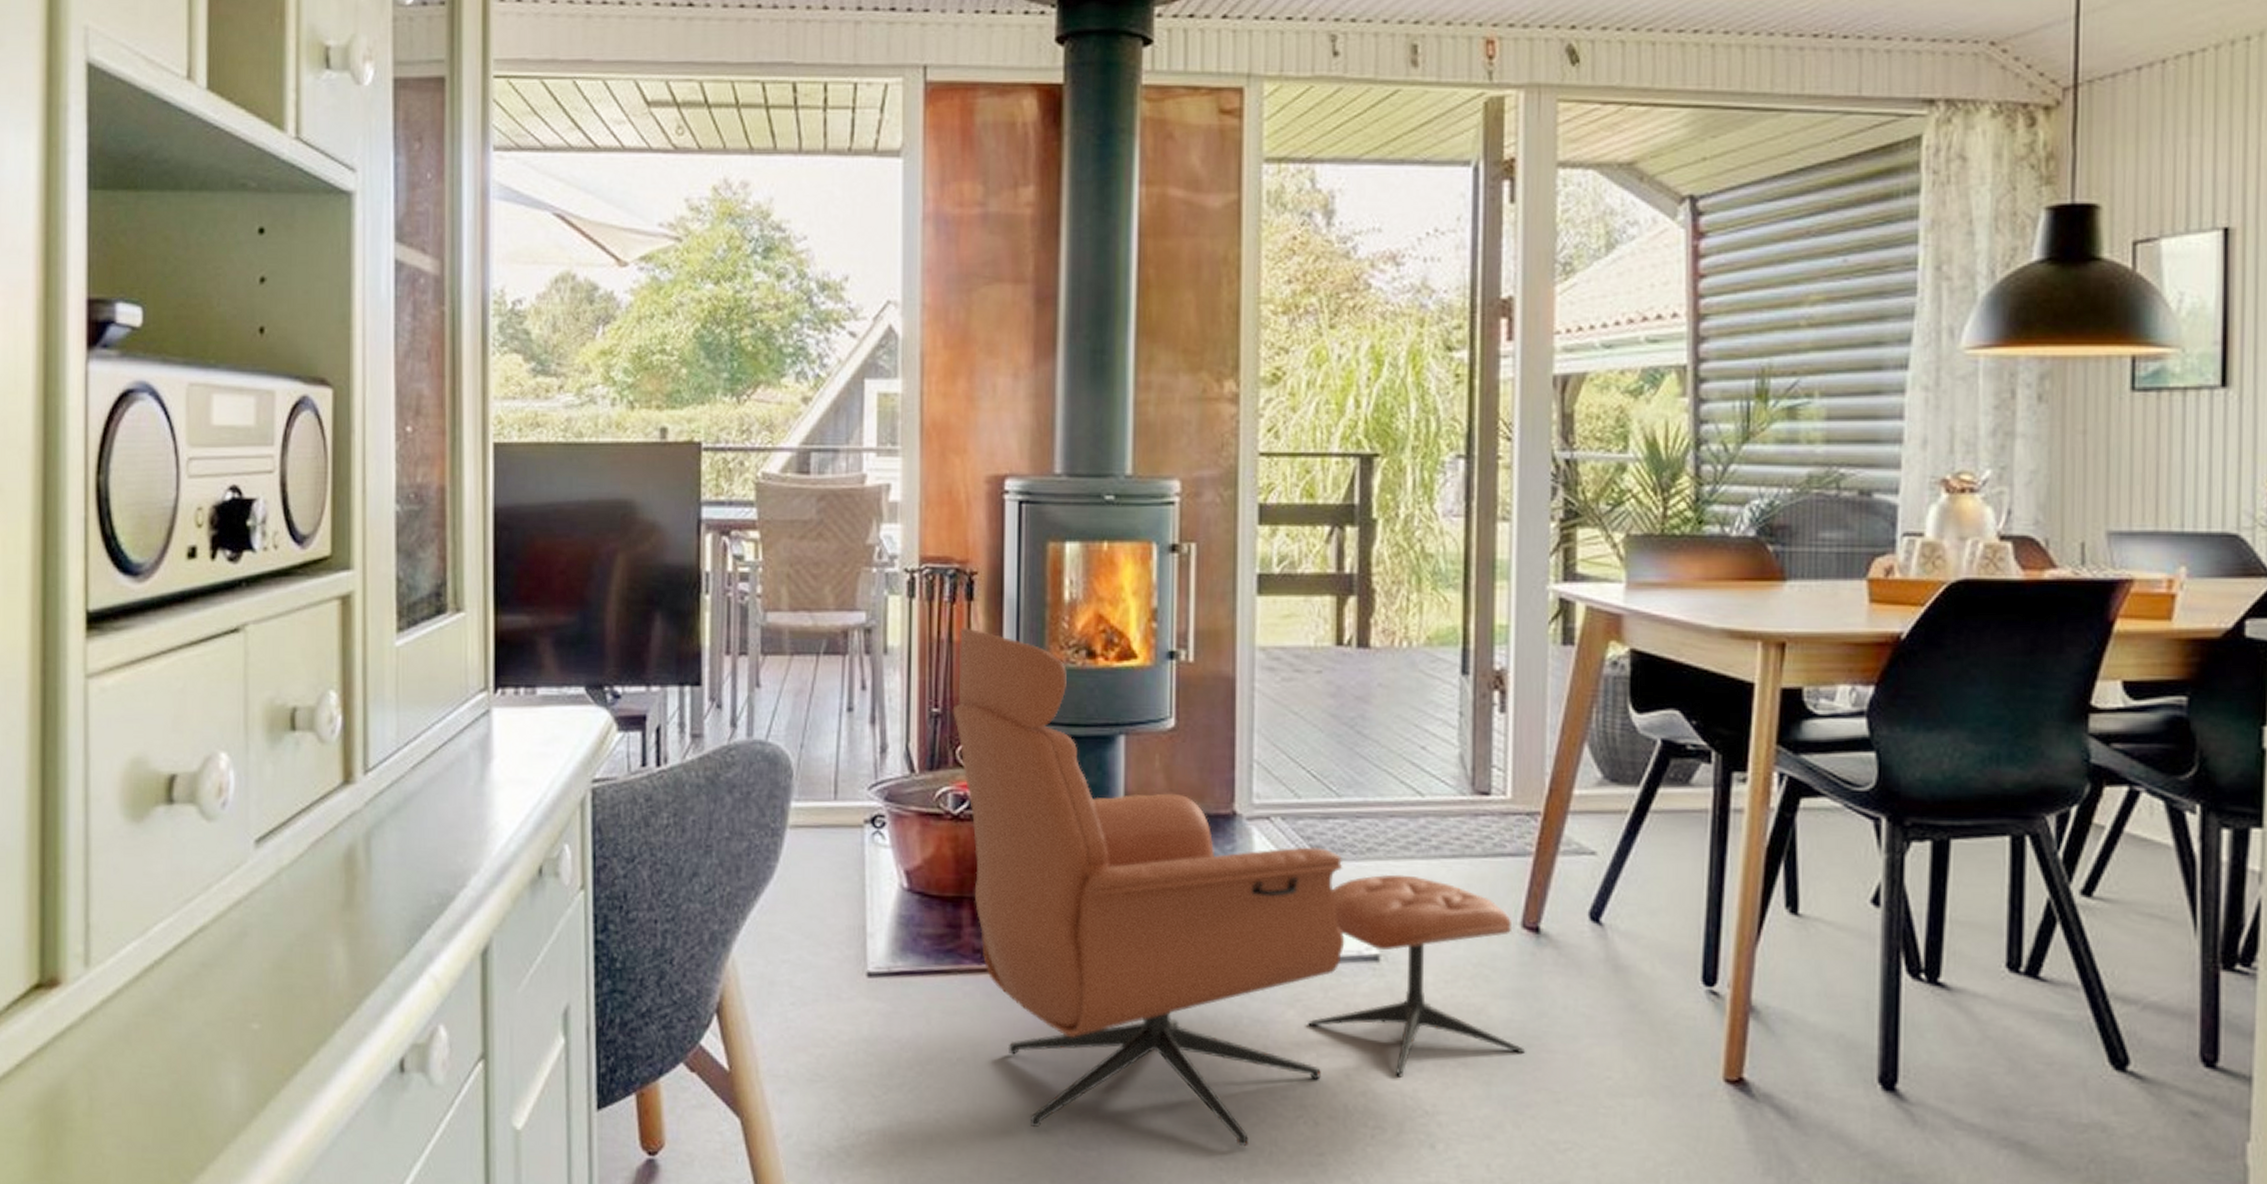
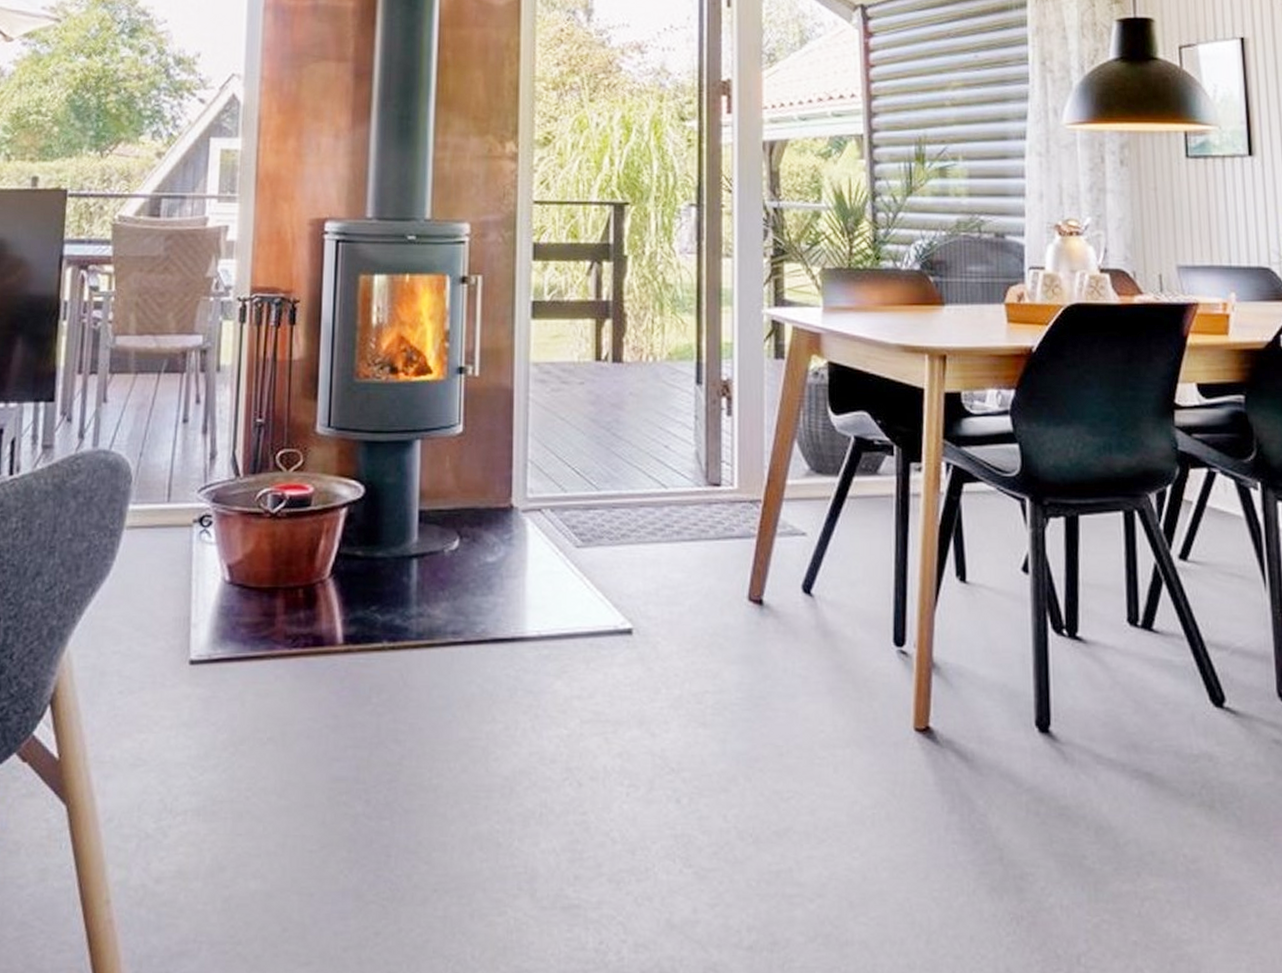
armchair: present [952,627,1526,1146] -> none [274,348,754,809]

